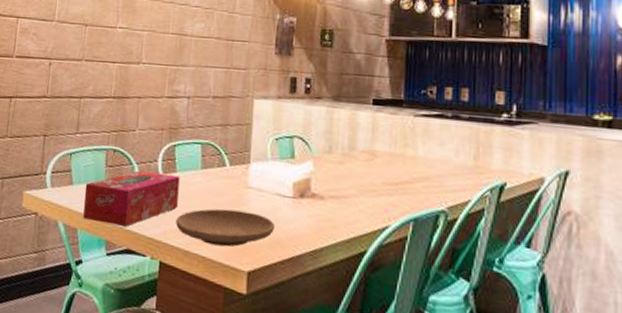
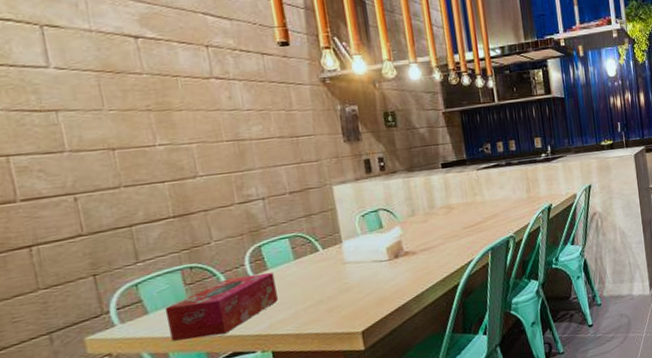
plate: present [176,208,276,247] -> none [279,282,379,322]

